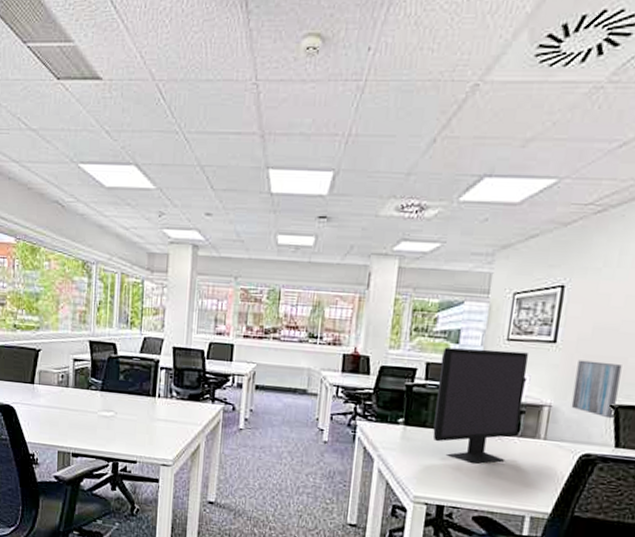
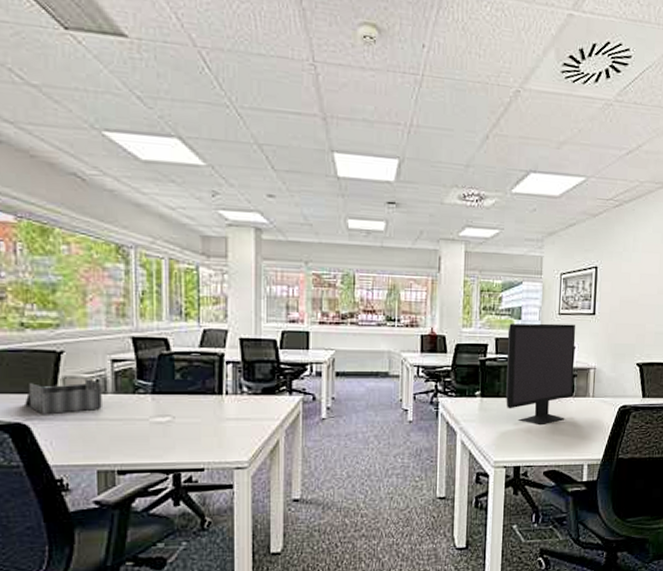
desk organizer: none [13,374,65,401] -> present [25,379,102,415]
wall art: present [571,360,622,419] -> none [610,328,642,375]

